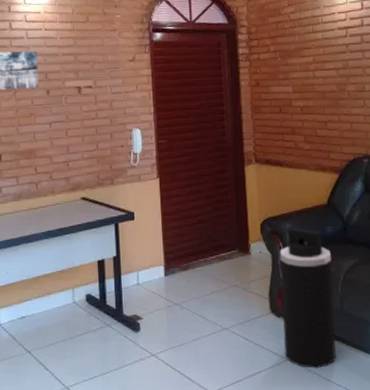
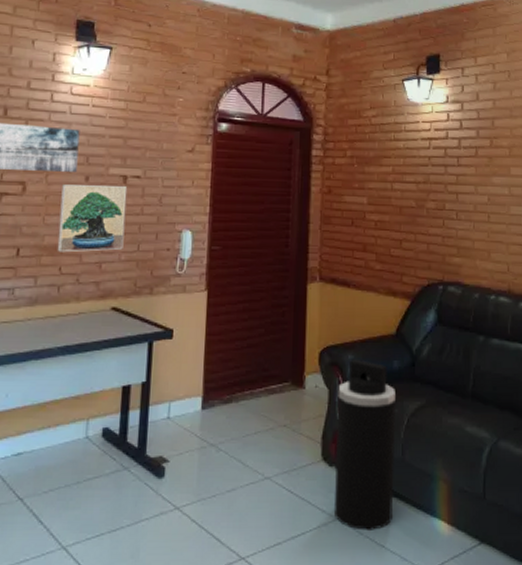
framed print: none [29,95,85,156] -> present [57,184,128,253]

